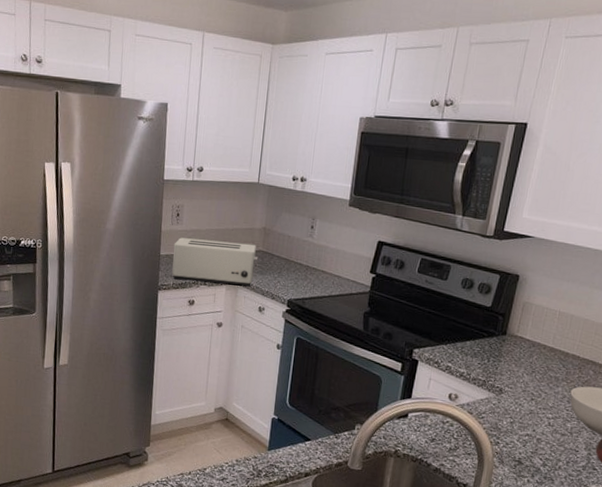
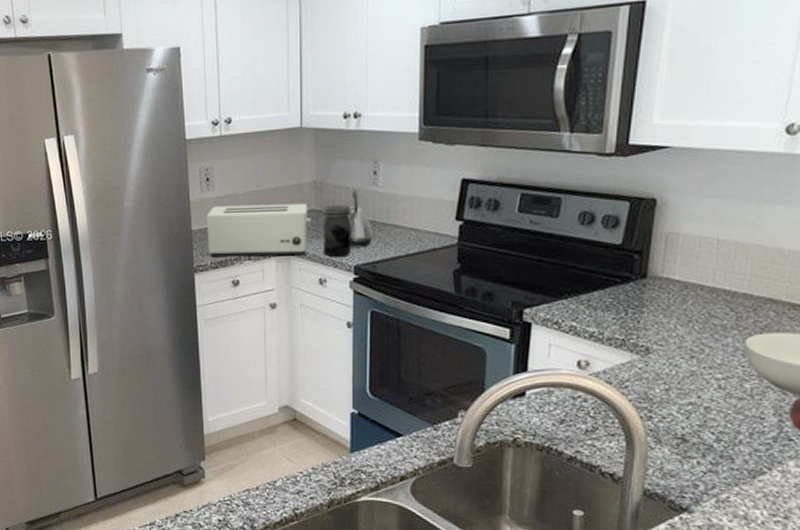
jar: none [264,248,294,291] -> present [319,204,356,257]
kettle: none [286,238,306,286] -> present [348,189,374,247]

